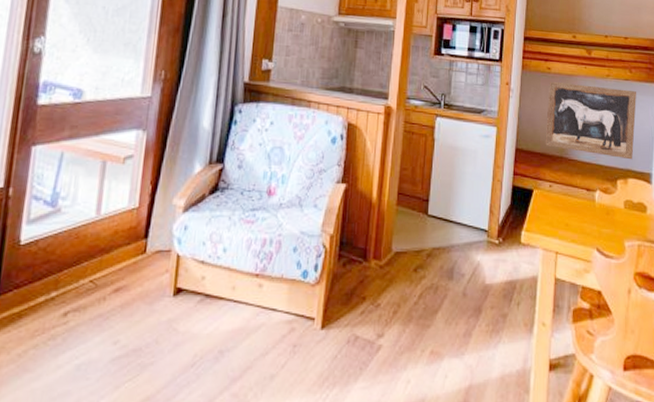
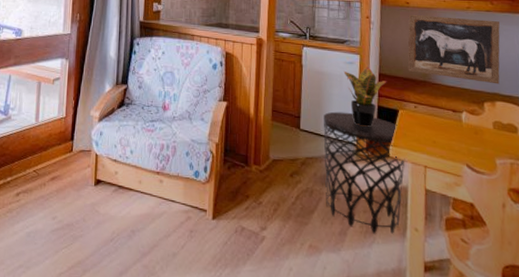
side table: none [451,193,537,332] -> present [324,111,405,234]
potted plant: none [478,141,523,210] -> present [343,67,387,127]

